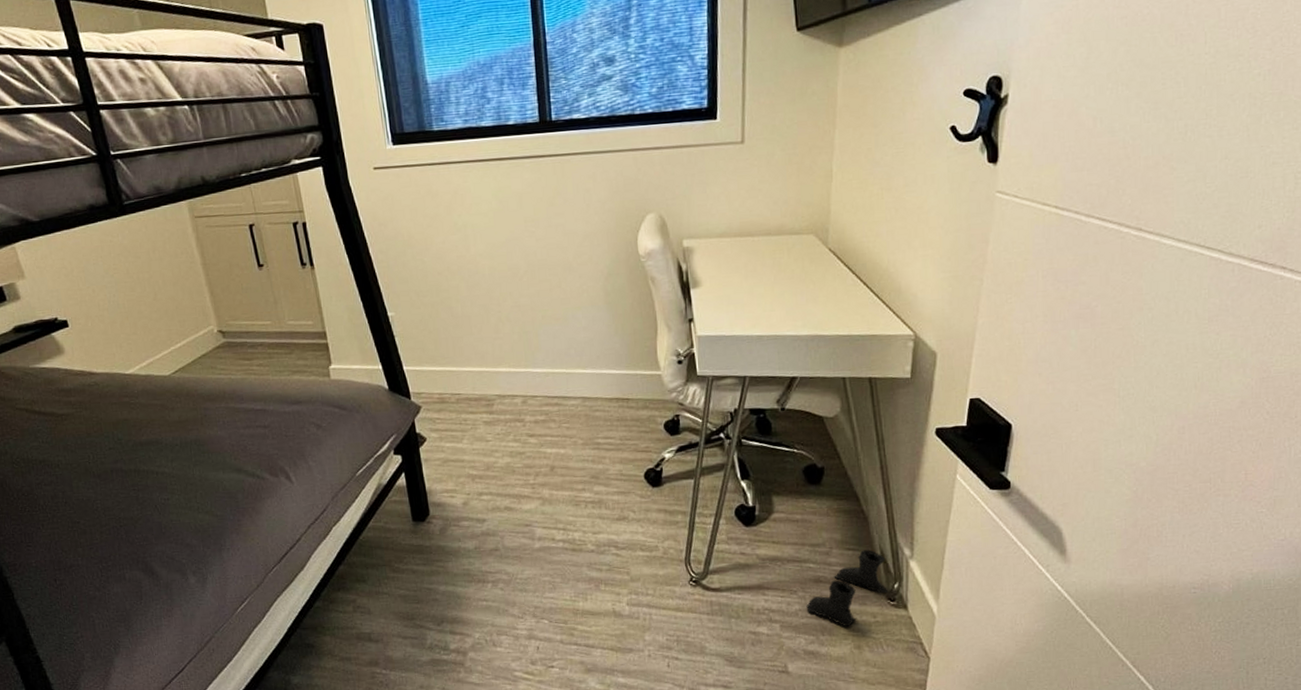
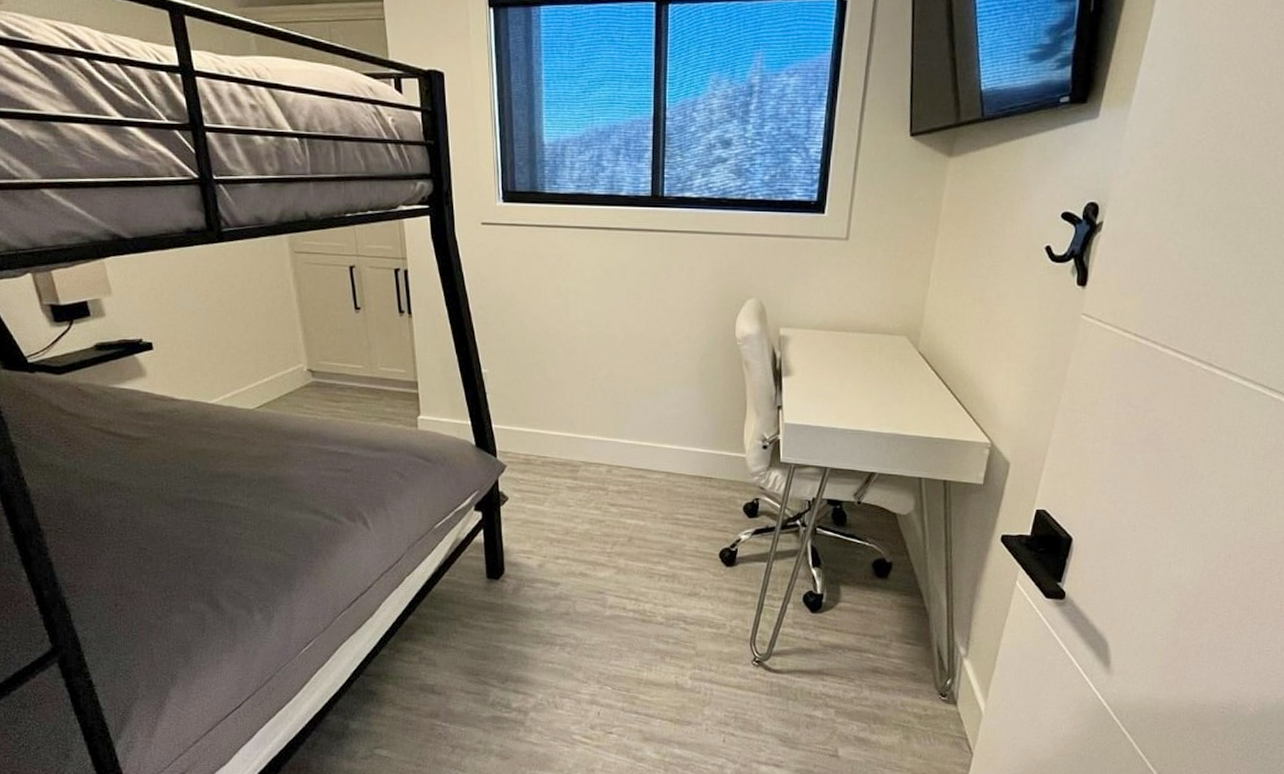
boots: present [806,550,889,627] -> none [862,645,942,718]

